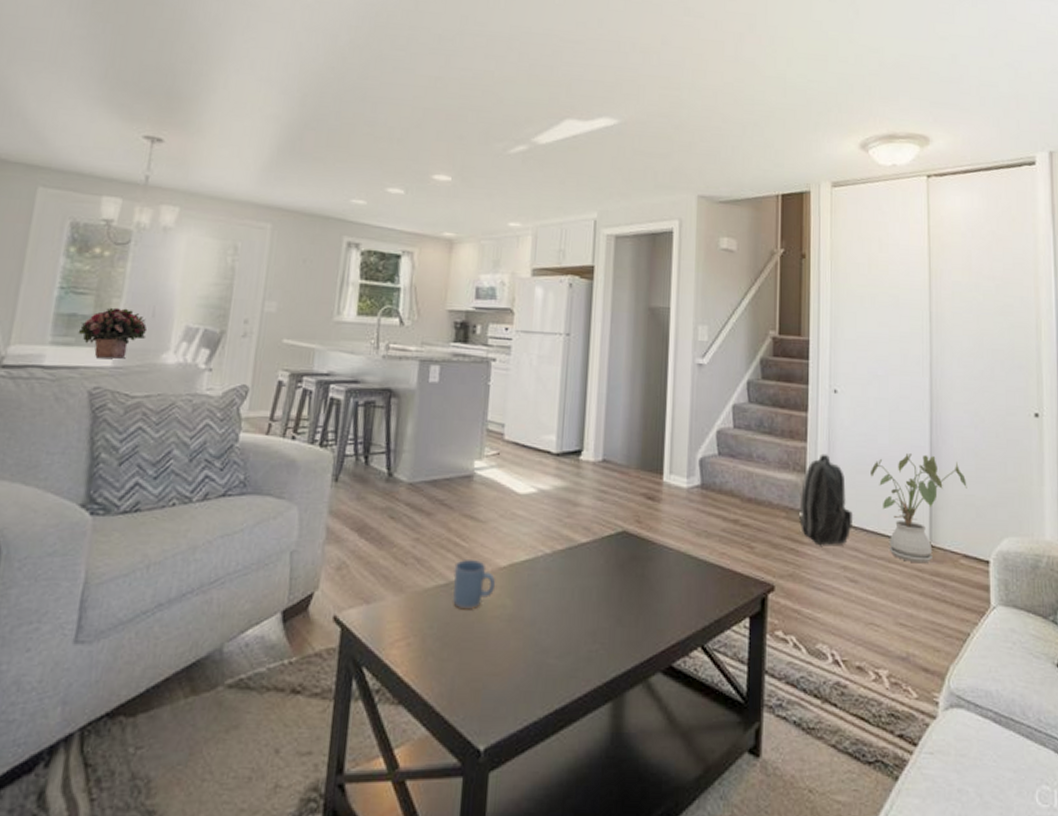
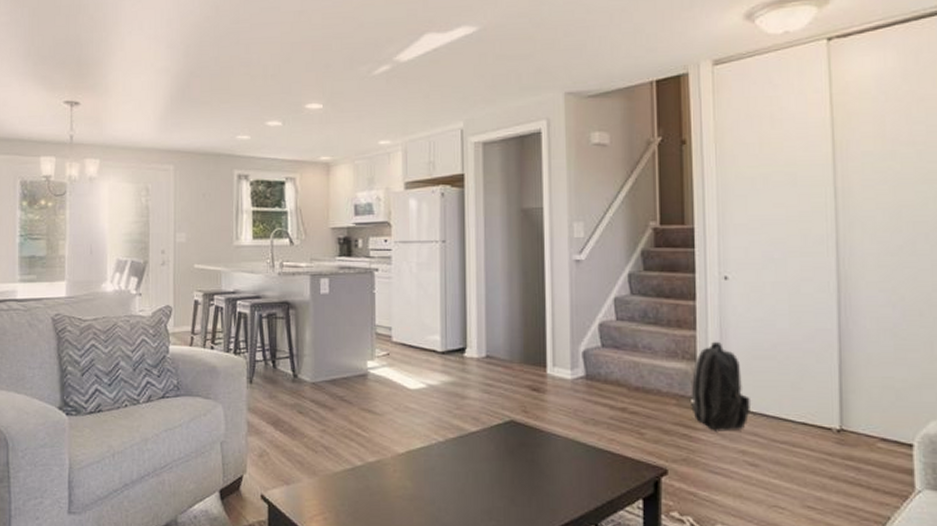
bouquet: present [77,307,148,359] -> none [38,248,88,291]
mug: present [453,558,495,610] -> none [358,446,395,490]
house plant: present [871,454,967,564] -> none [769,337,884,448]

